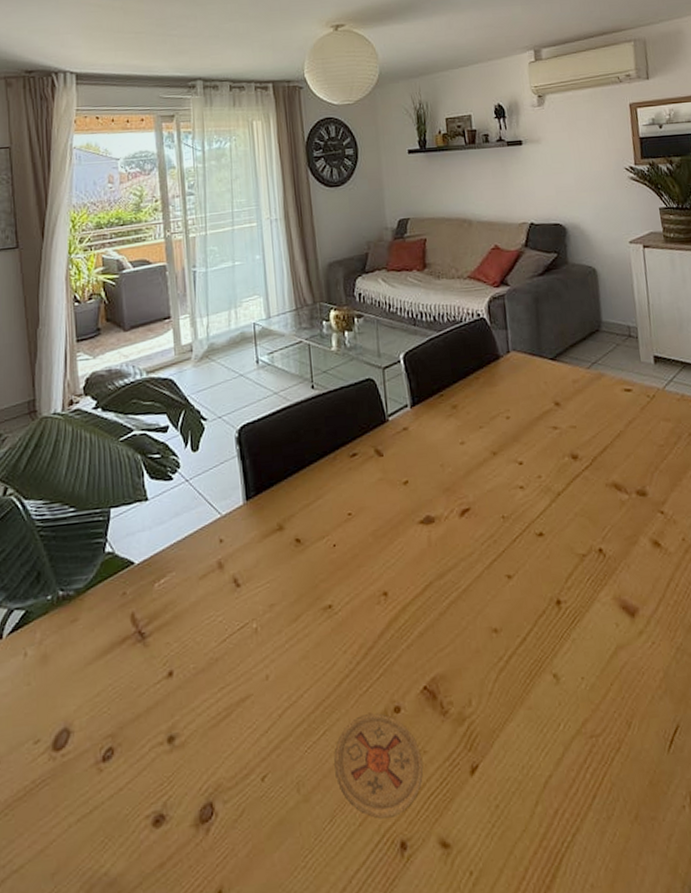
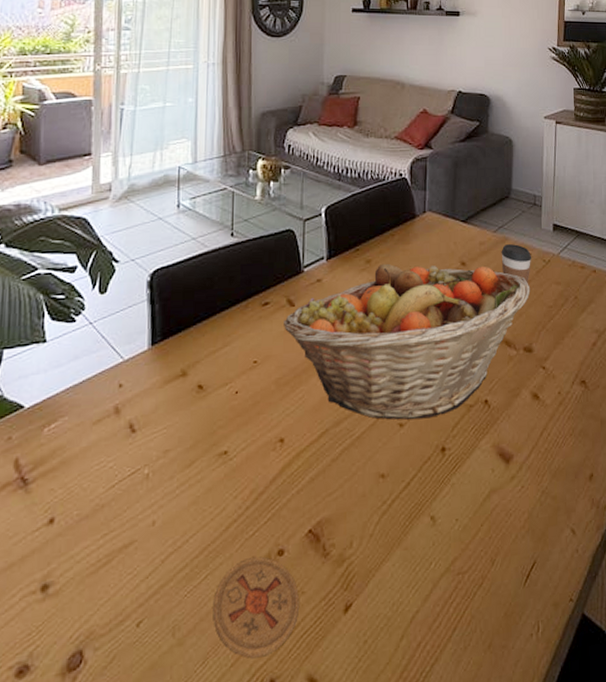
fruit basket: none [374,405,637,572] -> present [284,263,531,420]
coffee cup: none [598,380,634,422] -> present [501,244,532,284]

